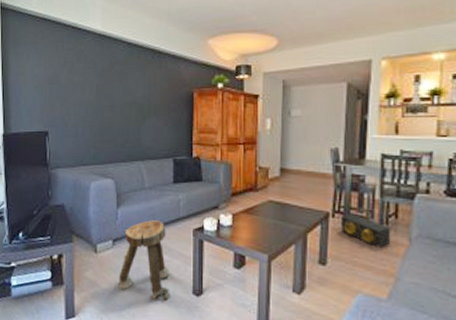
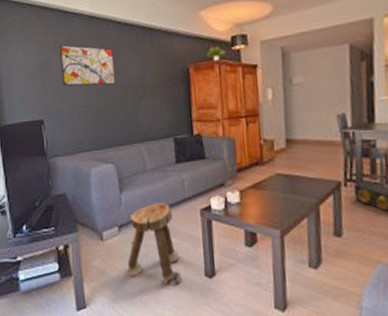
wall art: none [70,59,122,103] -> present [59,44,116,86]

